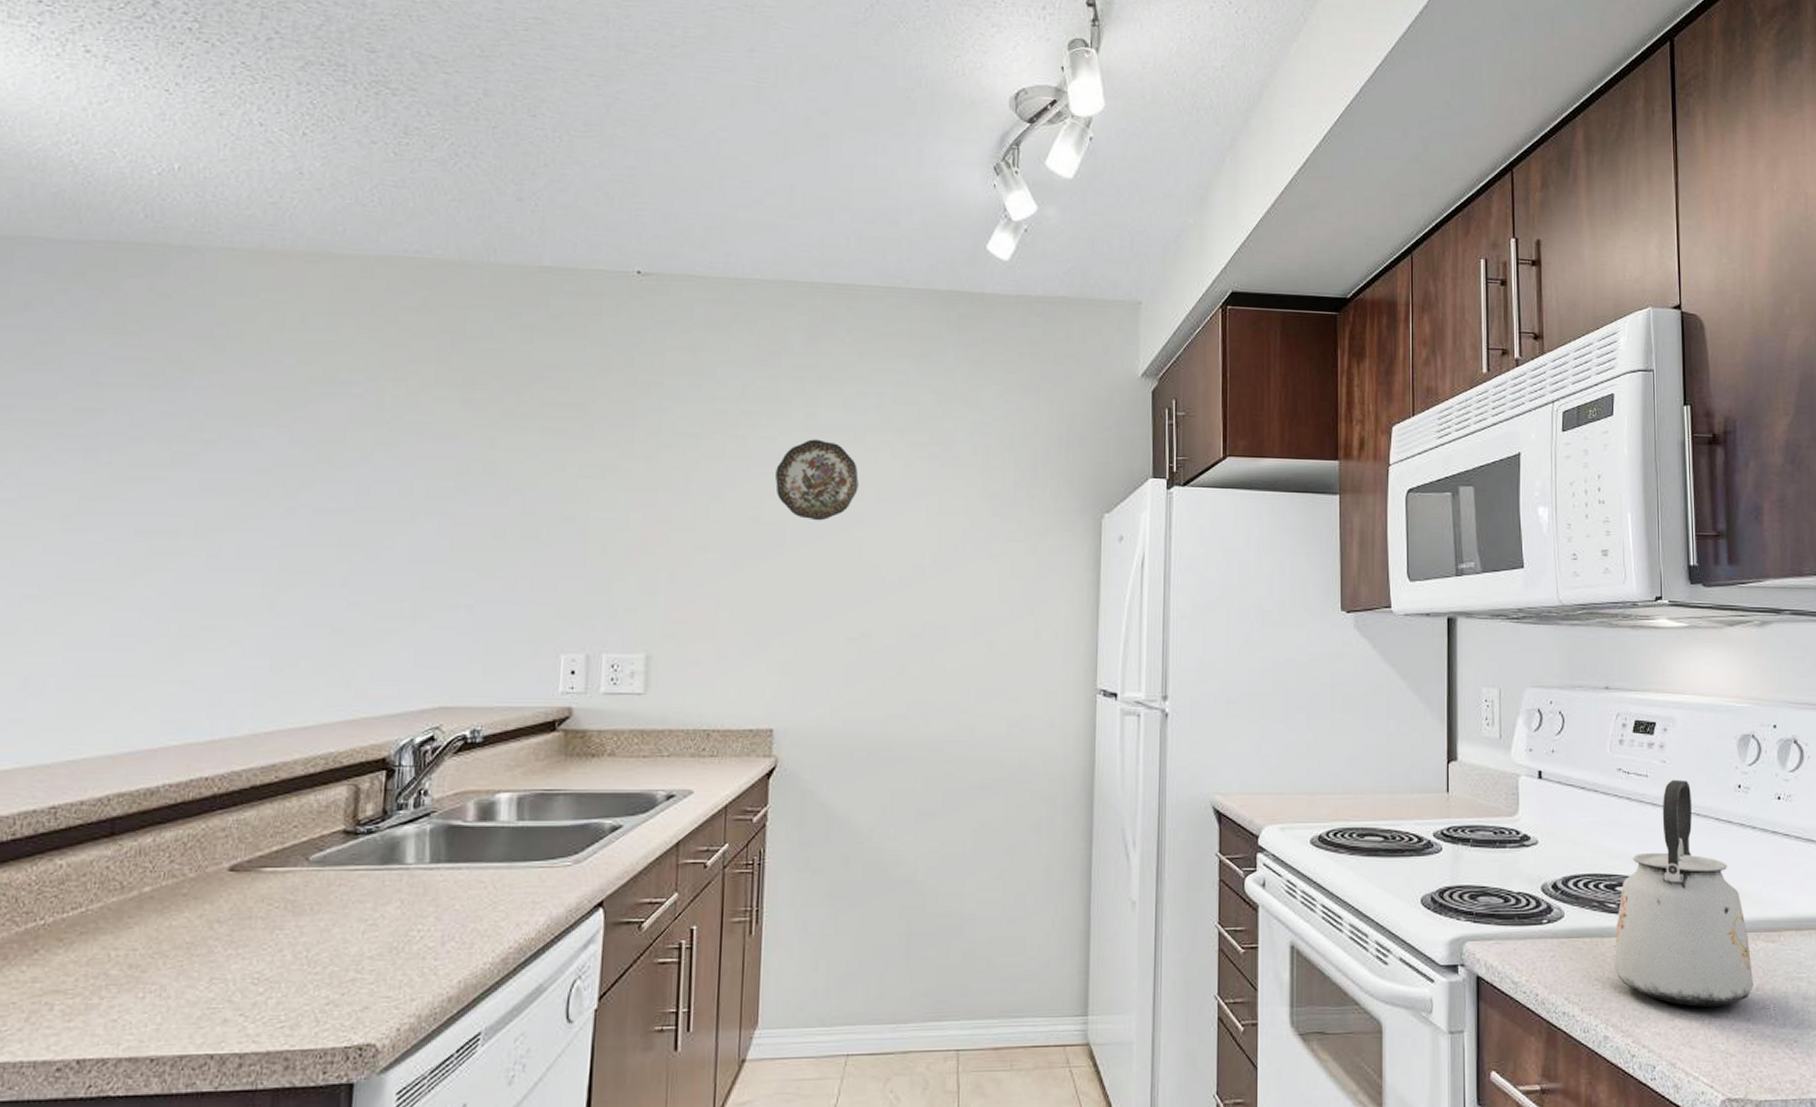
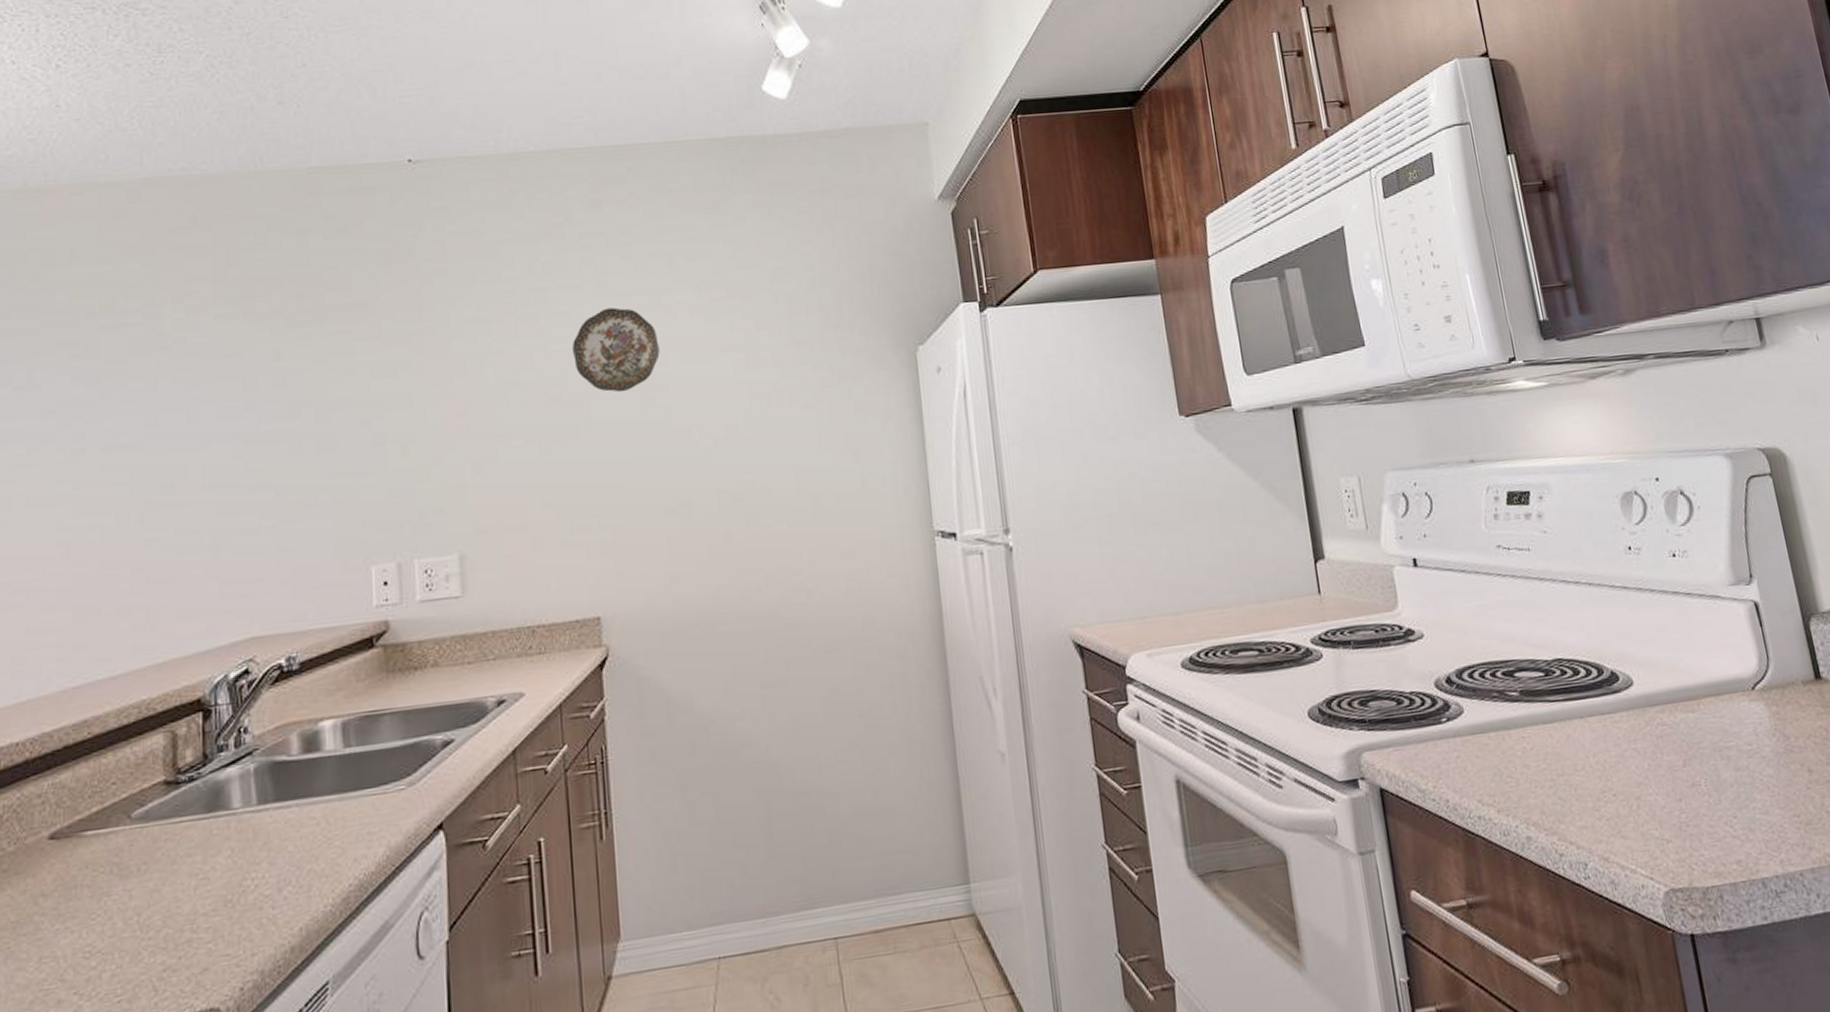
kettle: present [1614,779,1753,1007] -> none [1520,549,1680,793]

